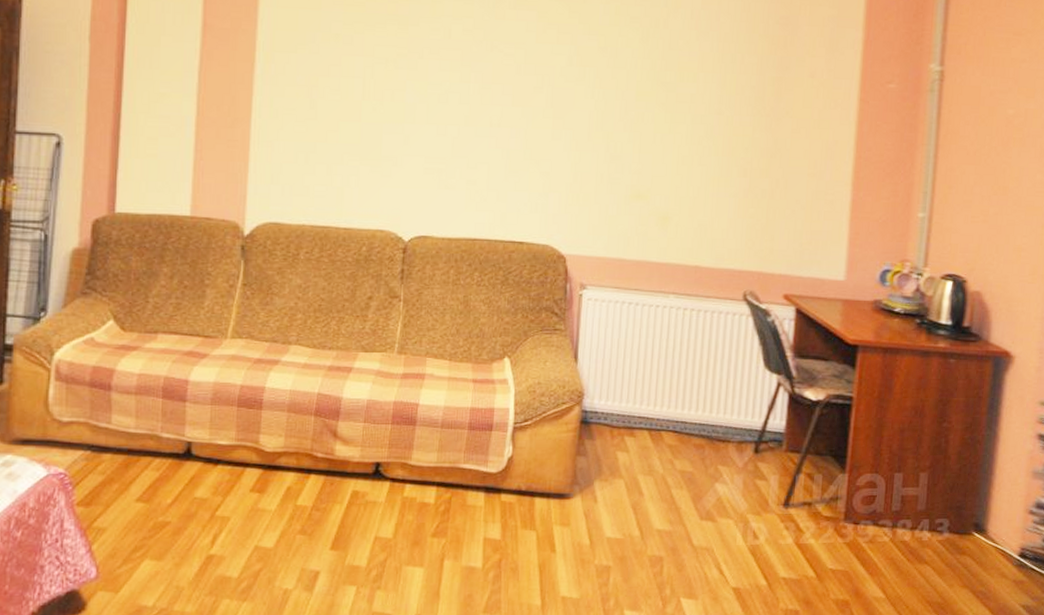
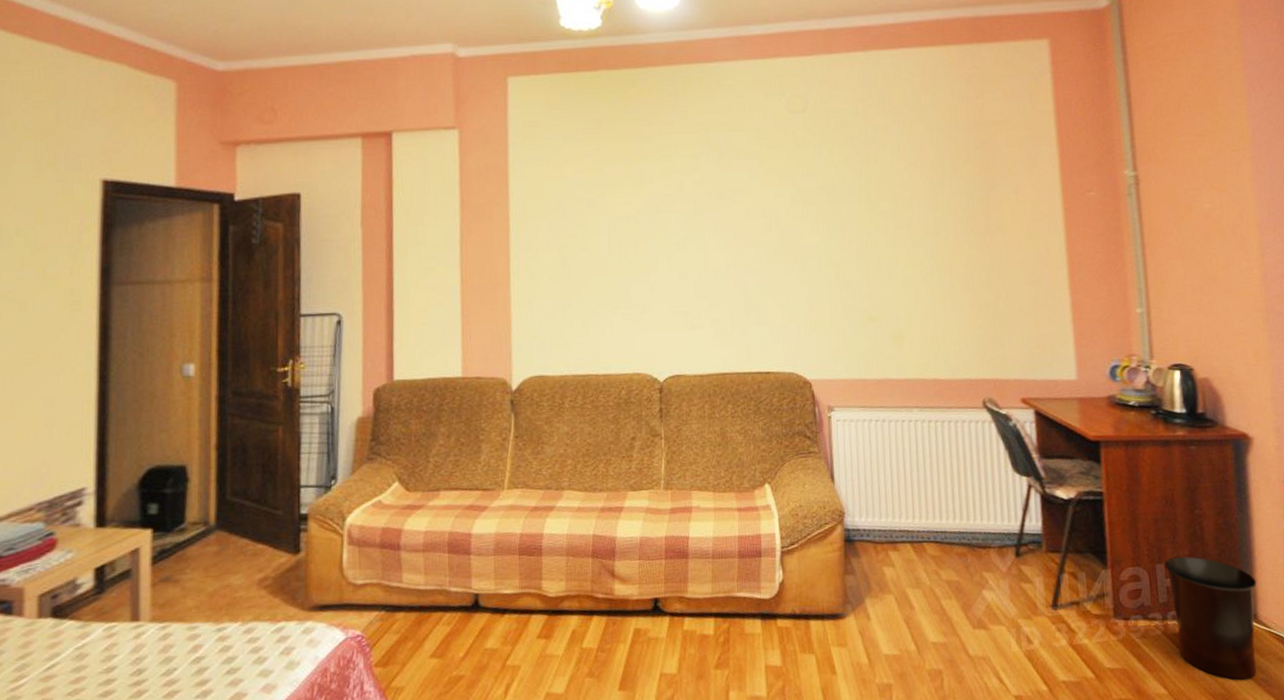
waste bin: none [903,467,992,591] -> present [1164,556,1257,680]

